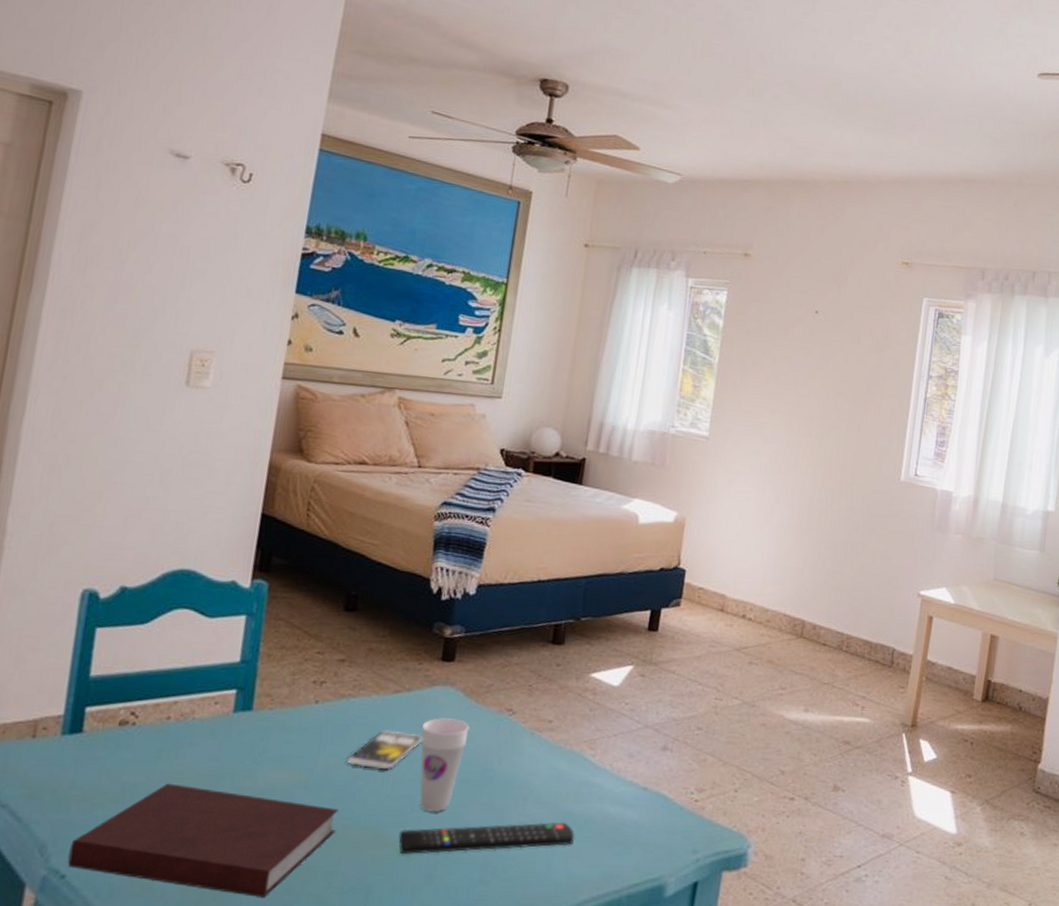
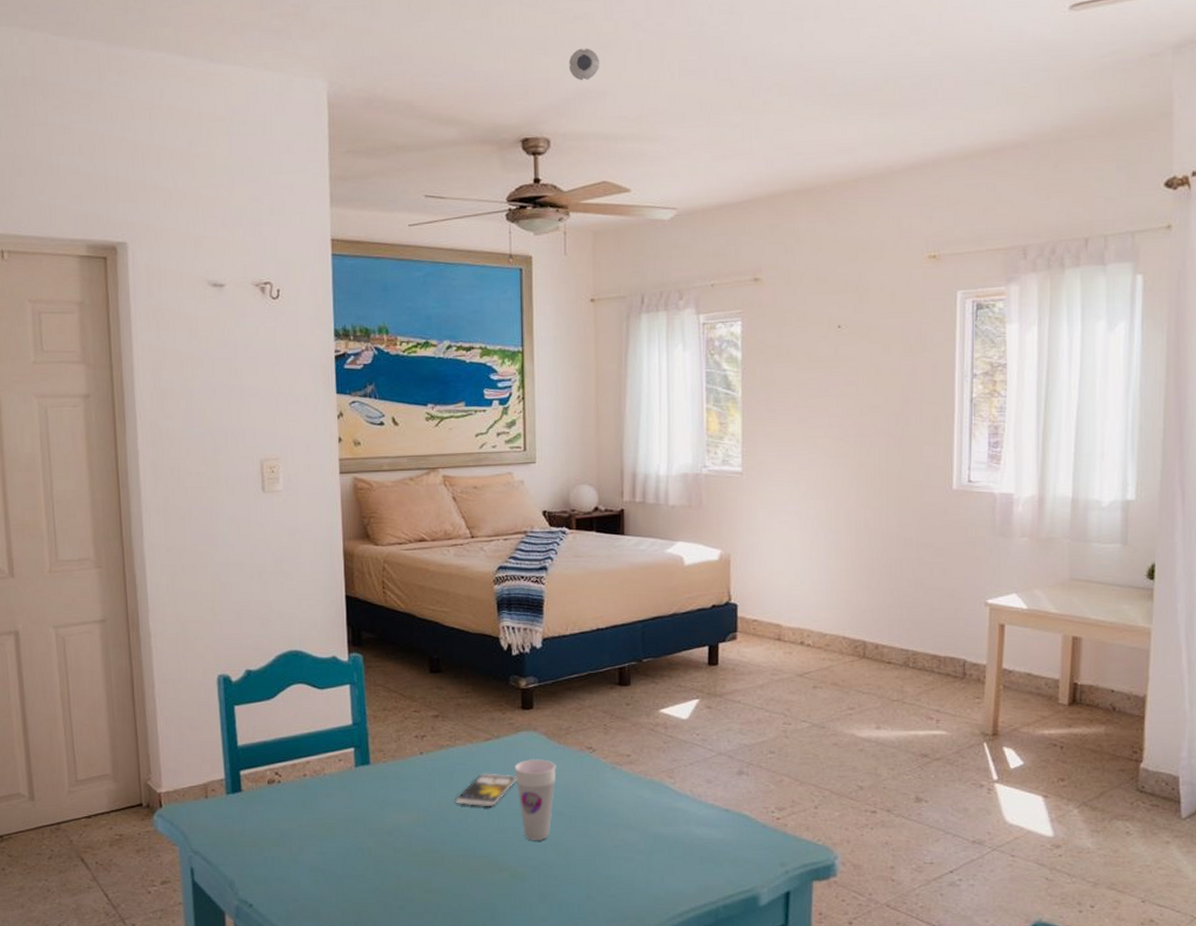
notebook: present [67,783,339,897] -> none [251,828,457,917]
remote control: present [398,822,575,854] -> none [510,844,668,877]
smoke detector: none [598,8,629,40] -> present [568,48,599,81]

